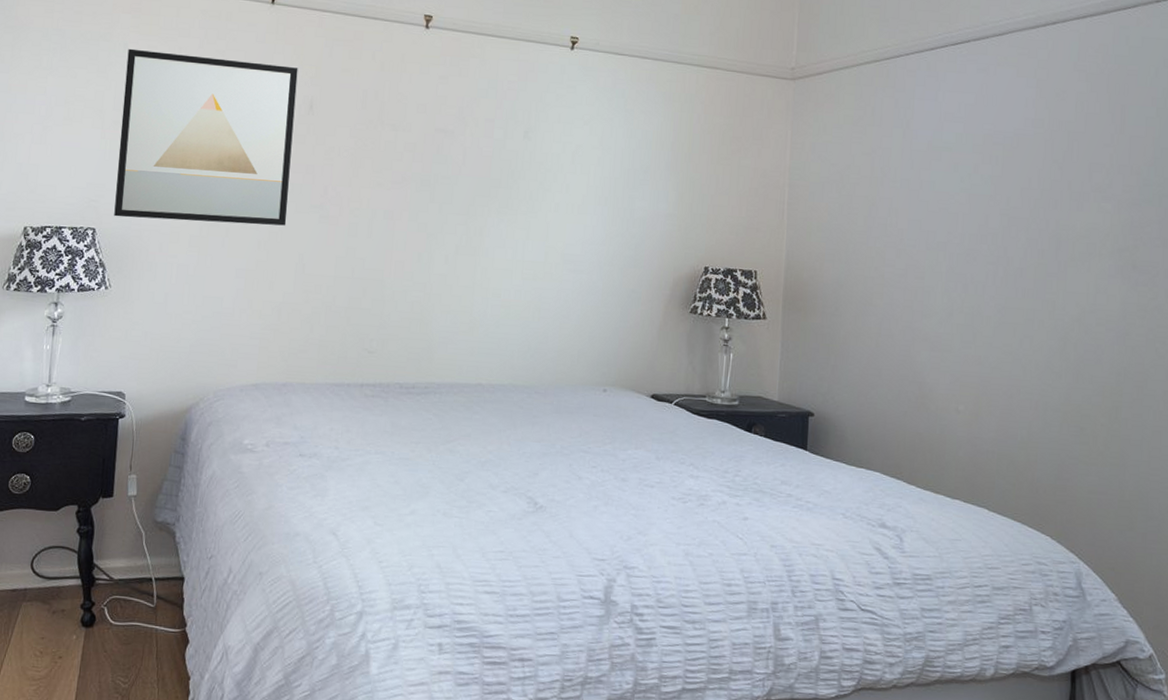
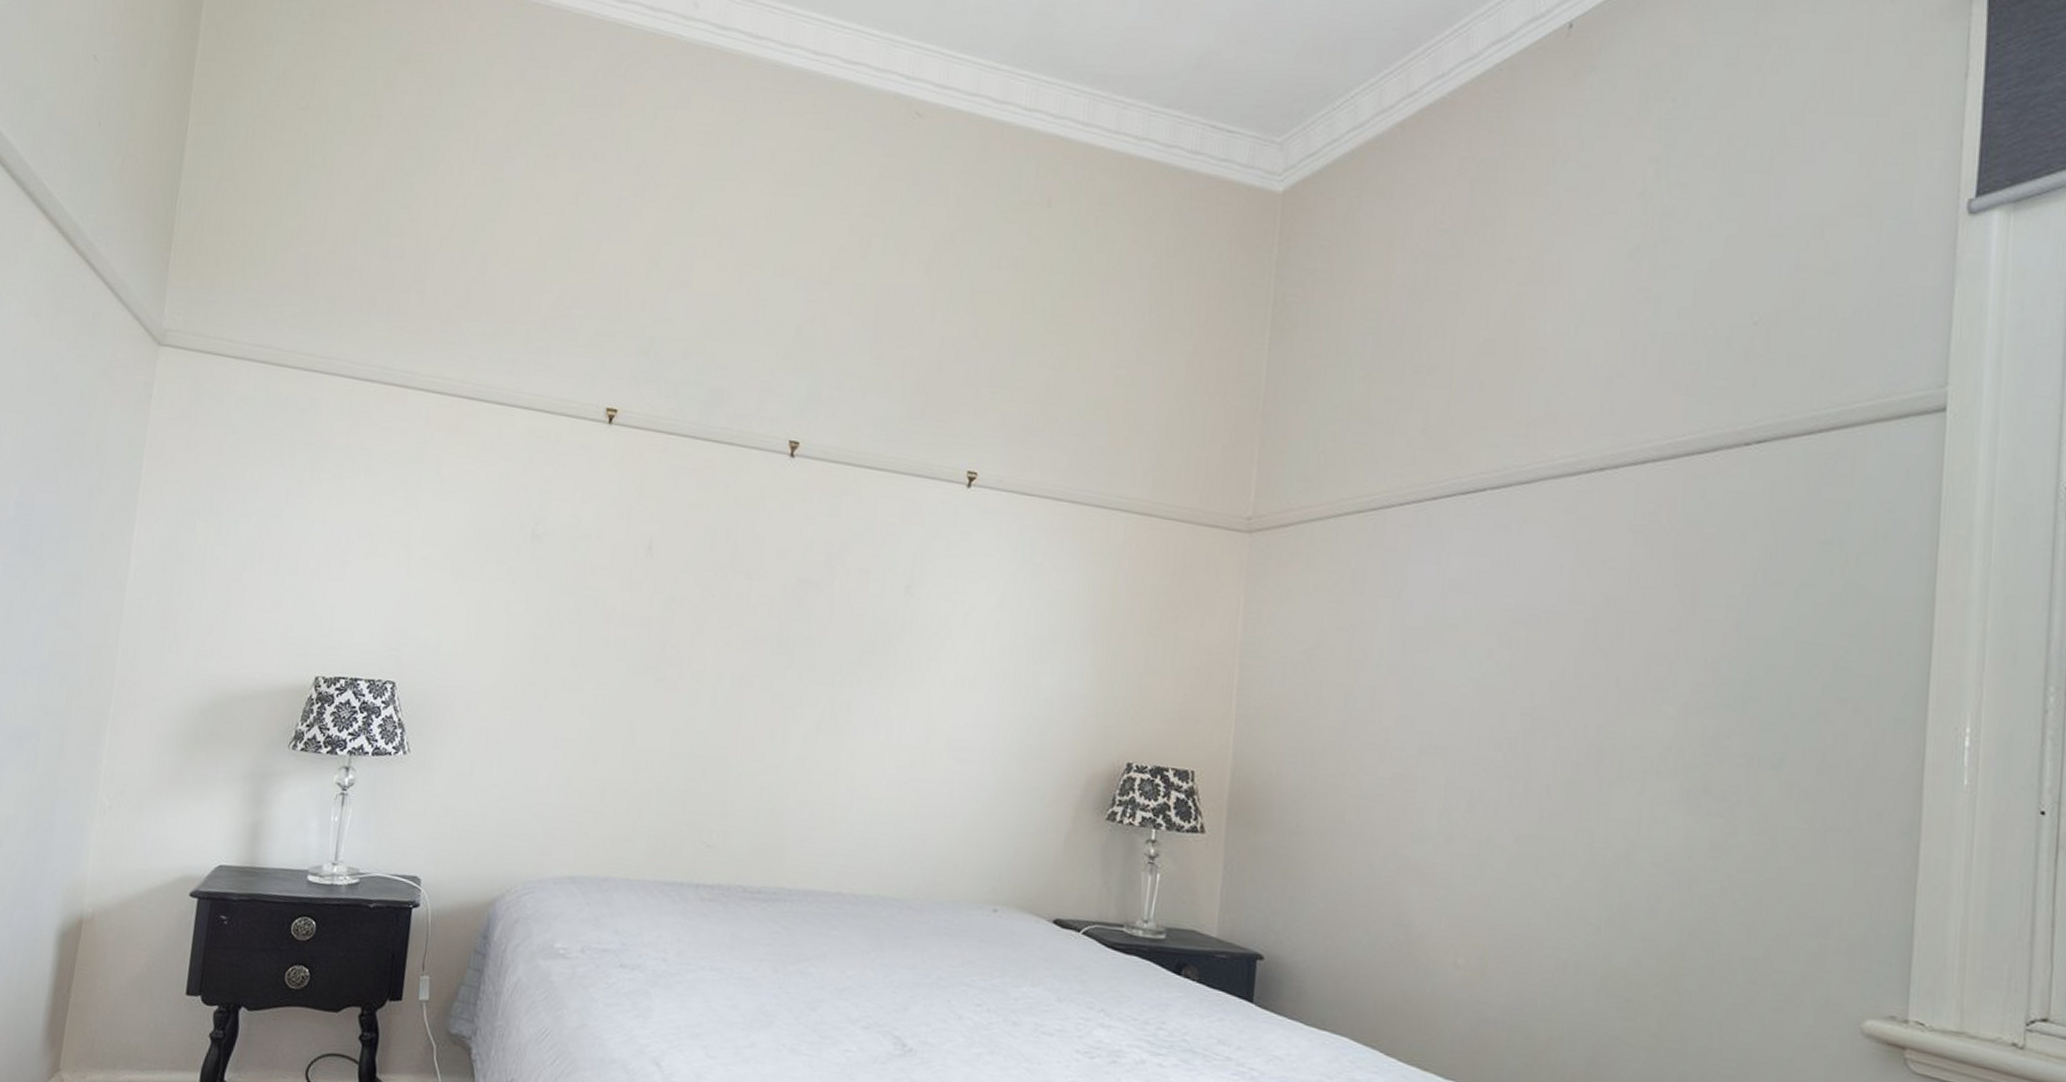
wall art: present [114,48,298,226] -> none [417,472,637,689]

